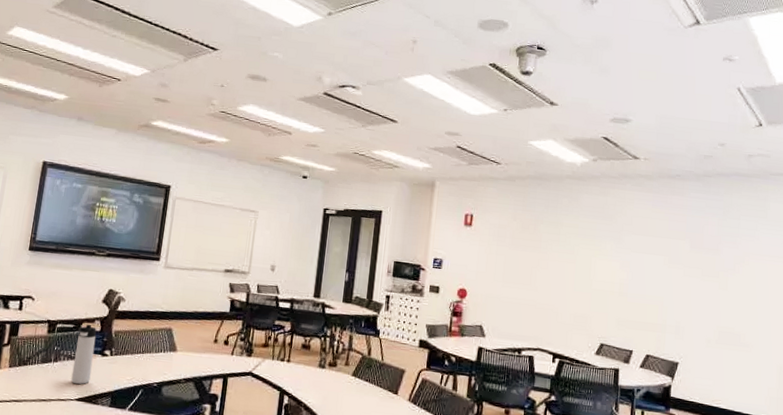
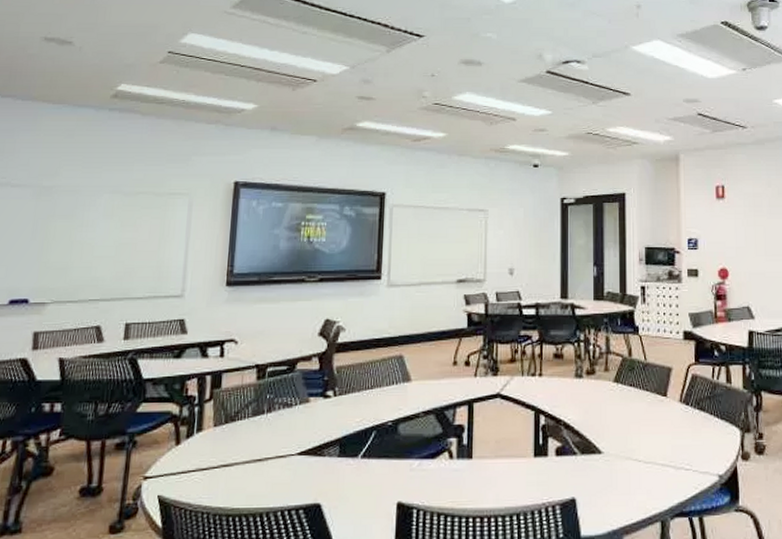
thermos bottle: present [71,324,97,385] -> none [289,363,315,436]

